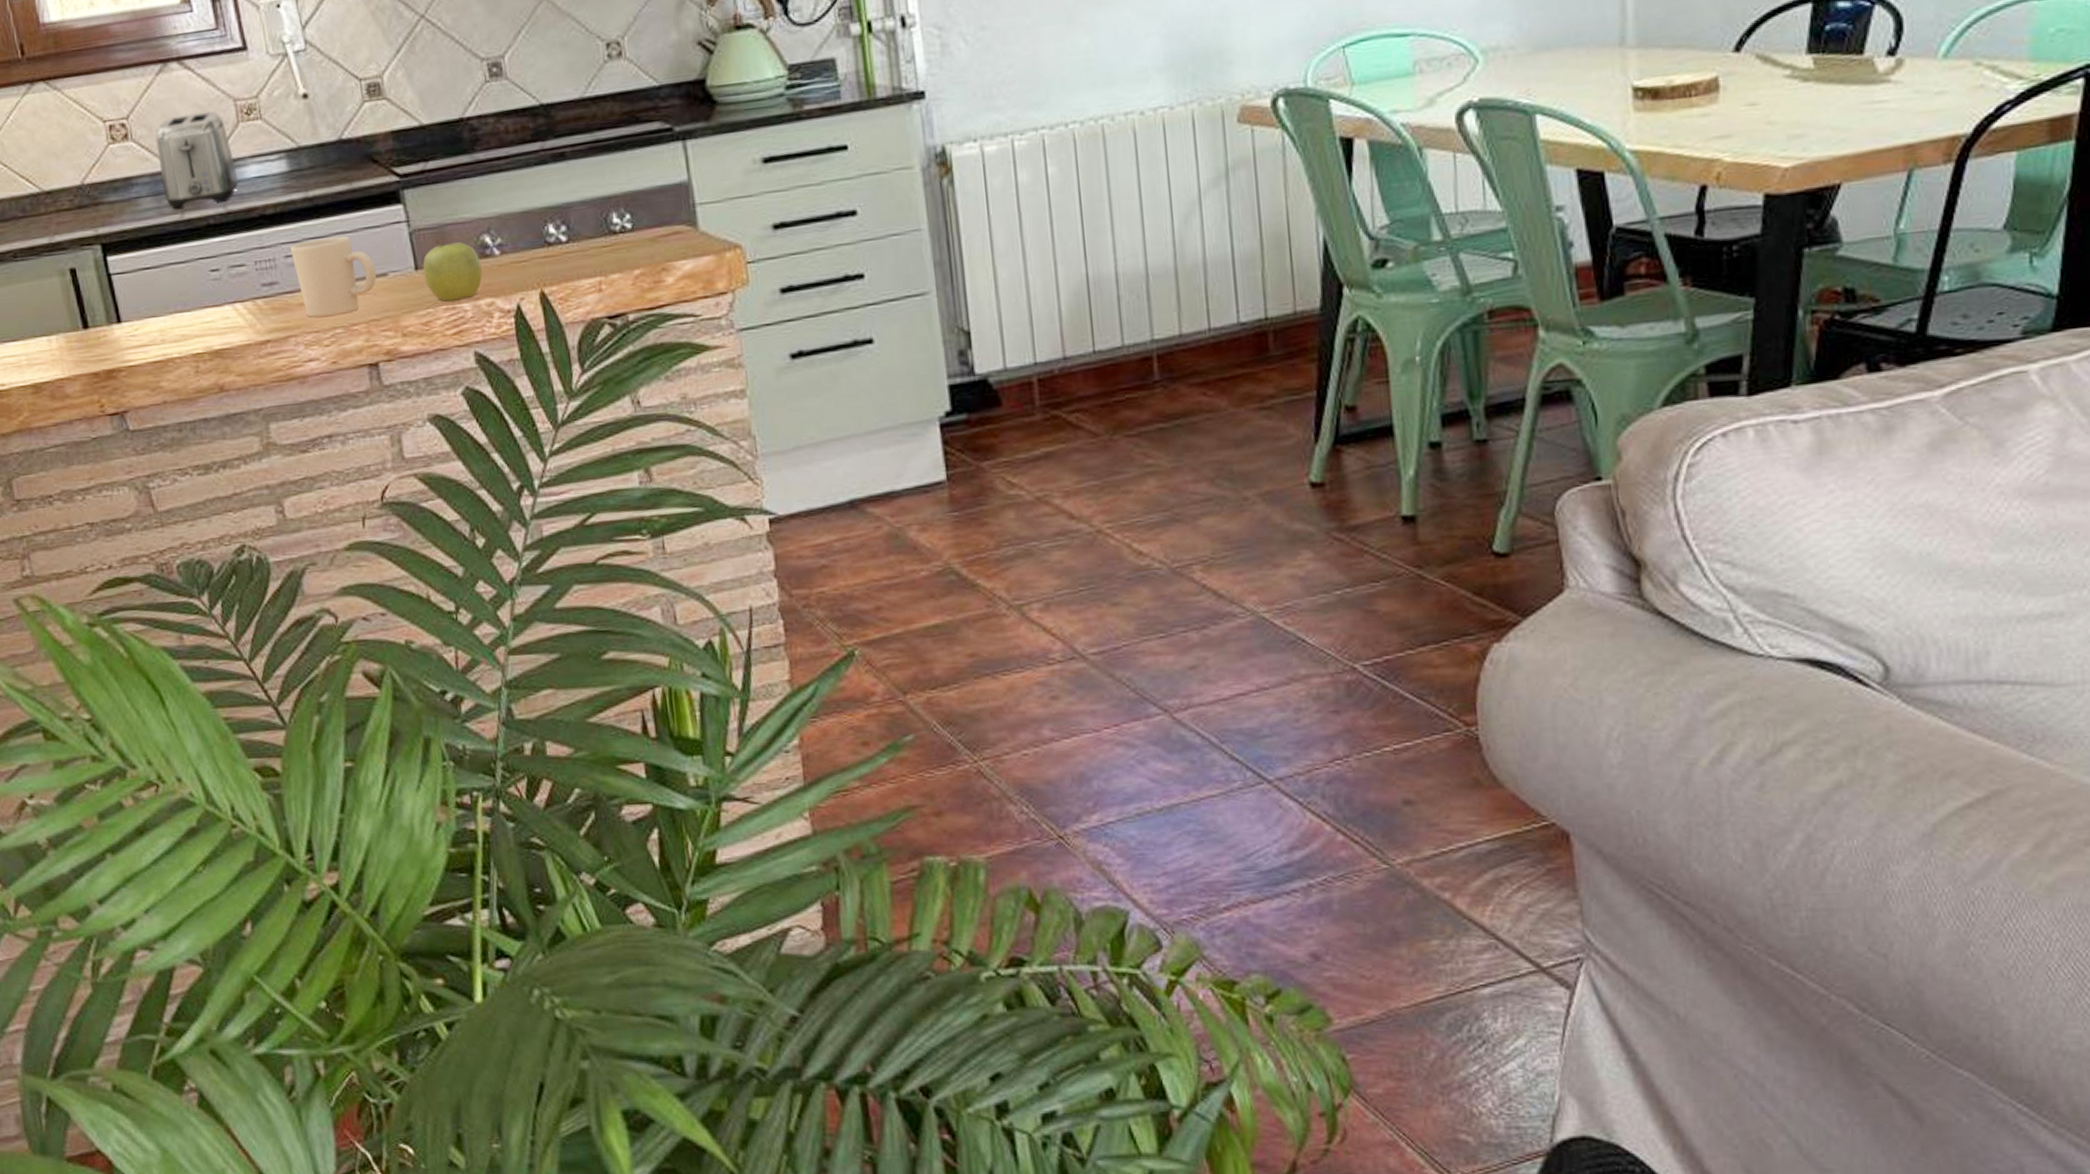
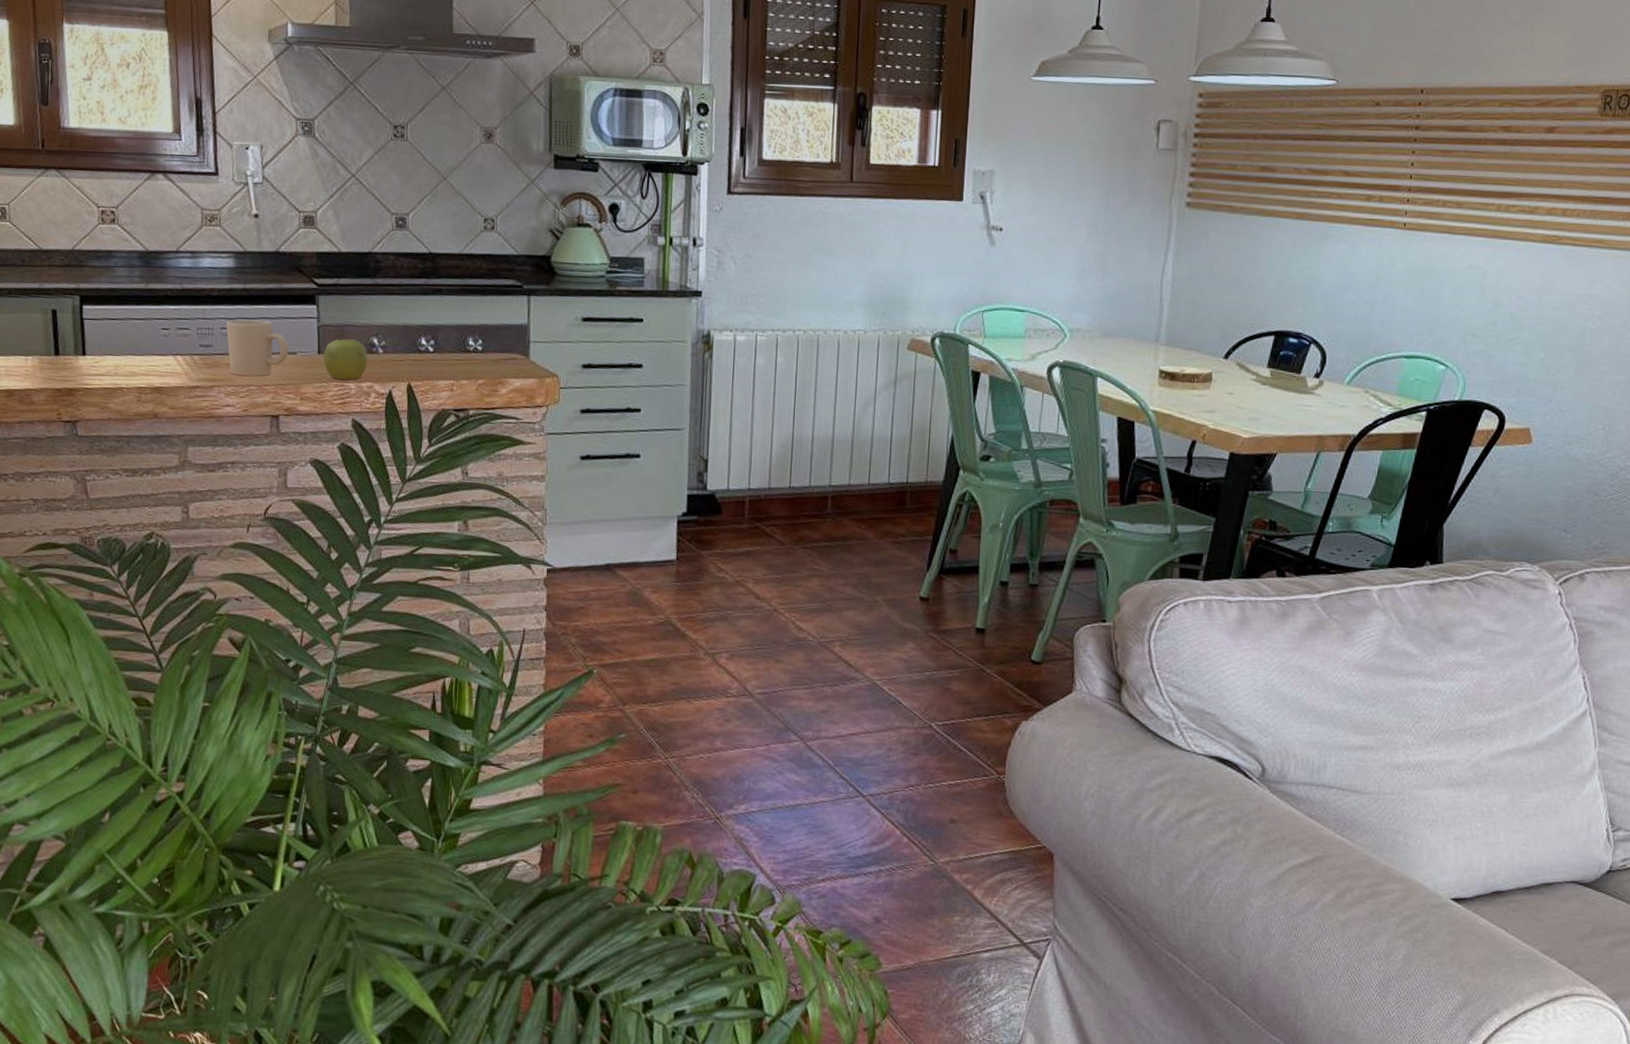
toaster: present [155,111,239,209] -> none [135,213,195,281]

